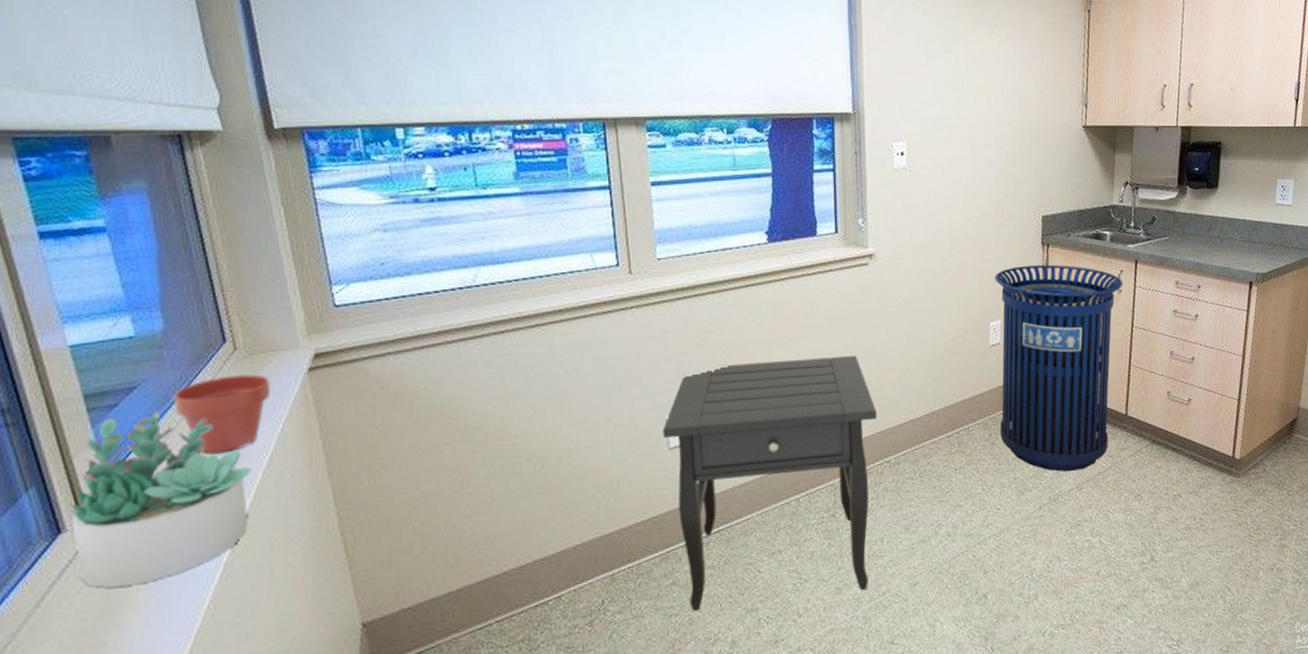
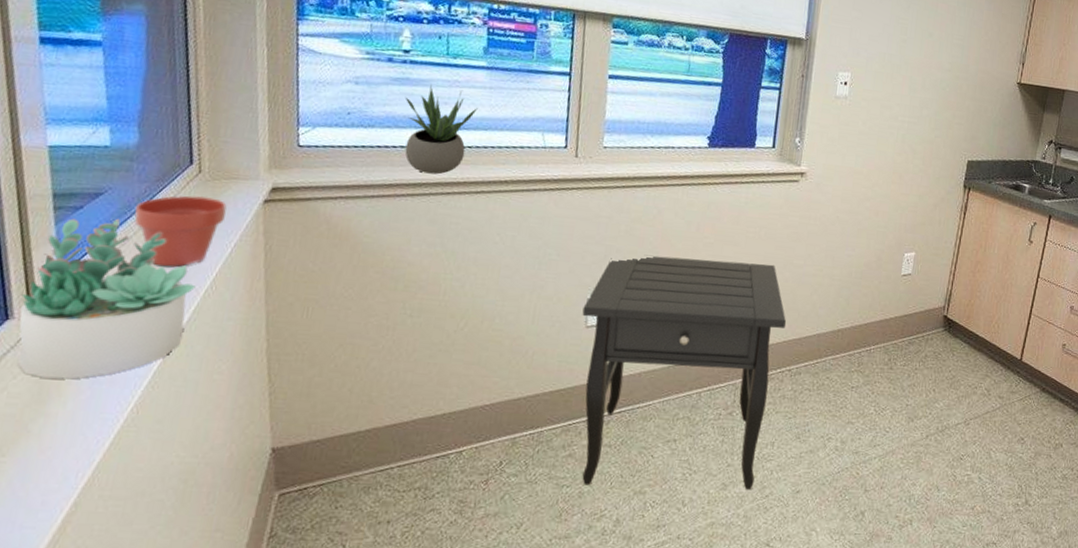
potted plant: none [439,220,518,315] -> present [405,85,478,175]
recycling bin: present [994,264,1123,472] -> none [898,204,1035,406]

